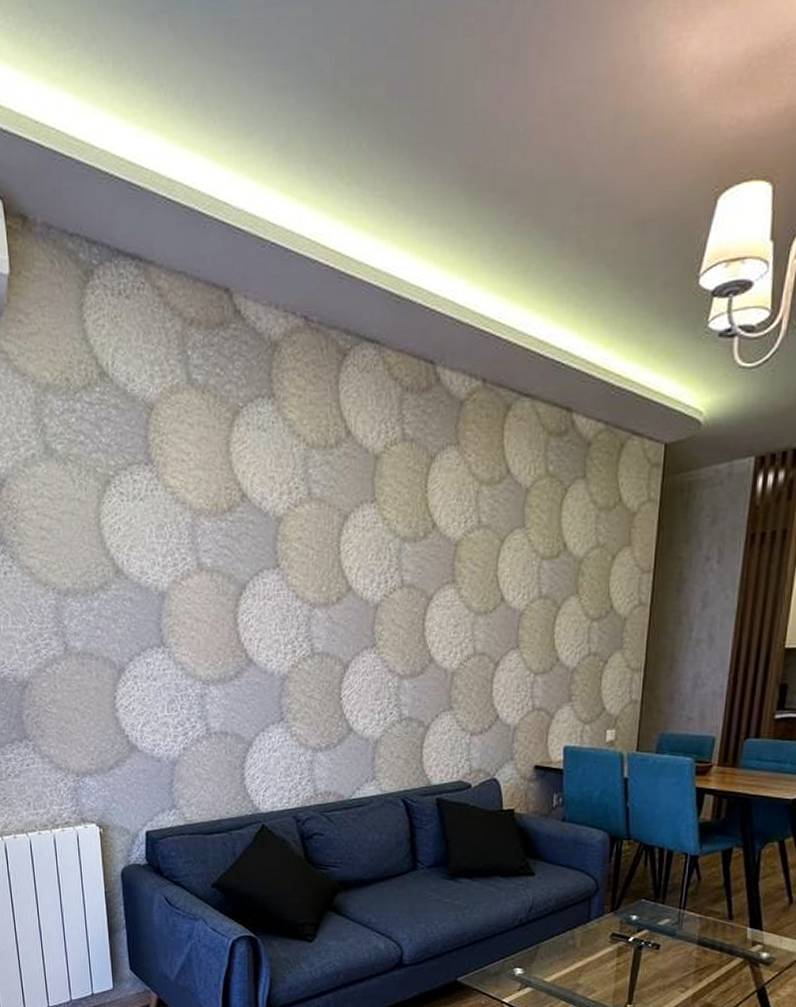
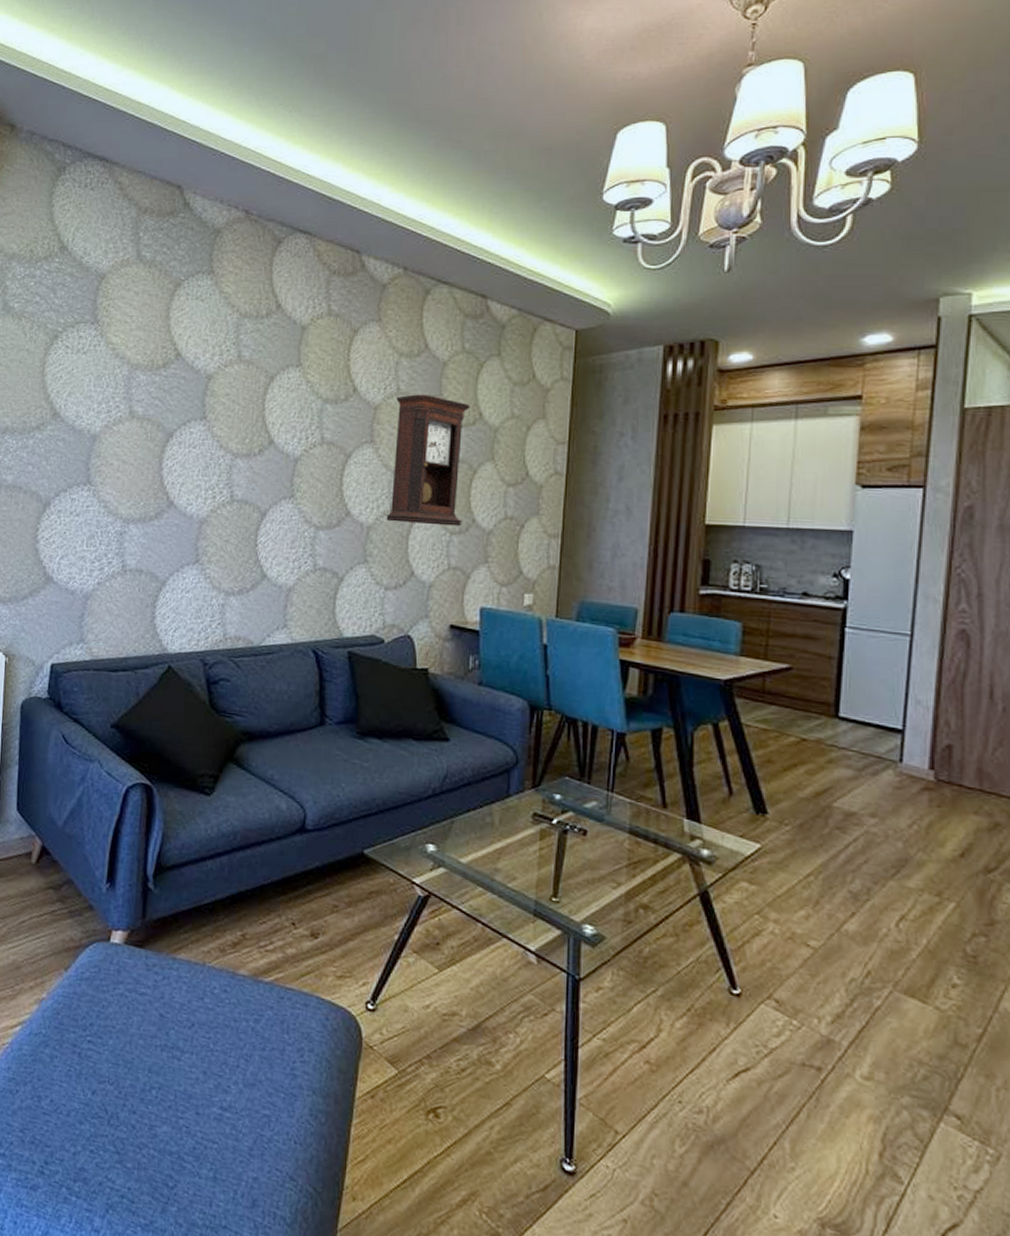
pendulum clock: none [470,526,554,667] -> present [386,394,470,526]

